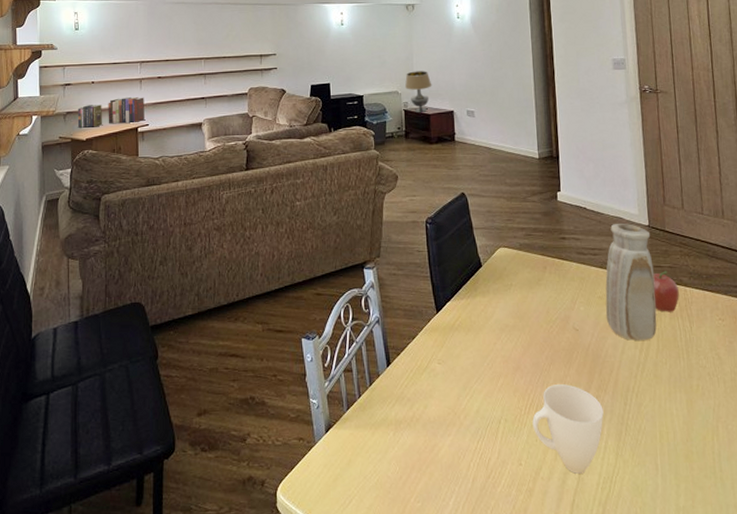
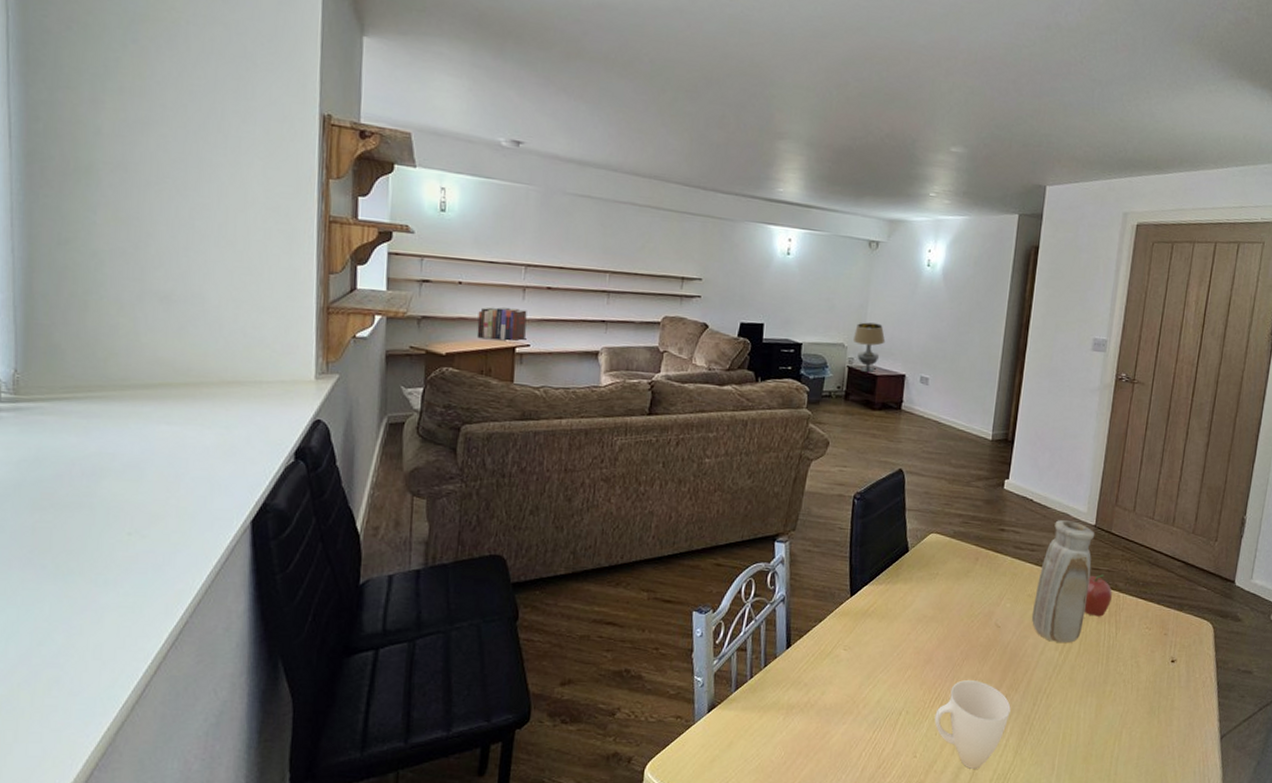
books: present [77,104,102,128] -> none [436,310,470,340]

